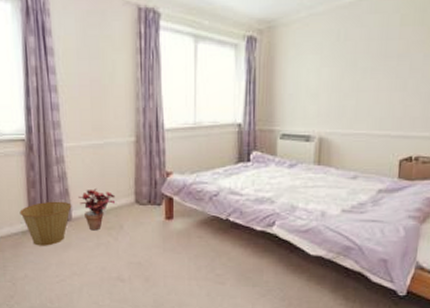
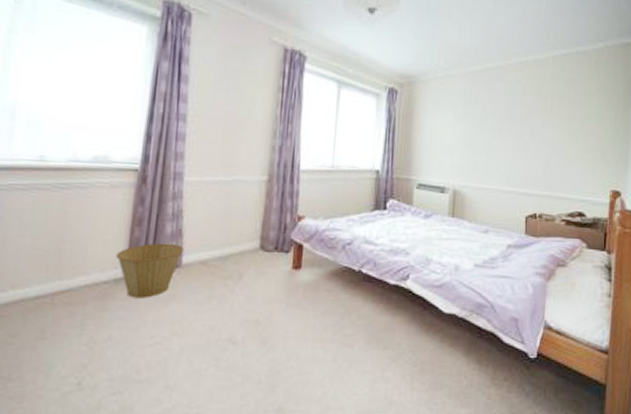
potted plant: present [78,189,116,231] -> none [193,230,238,280]

